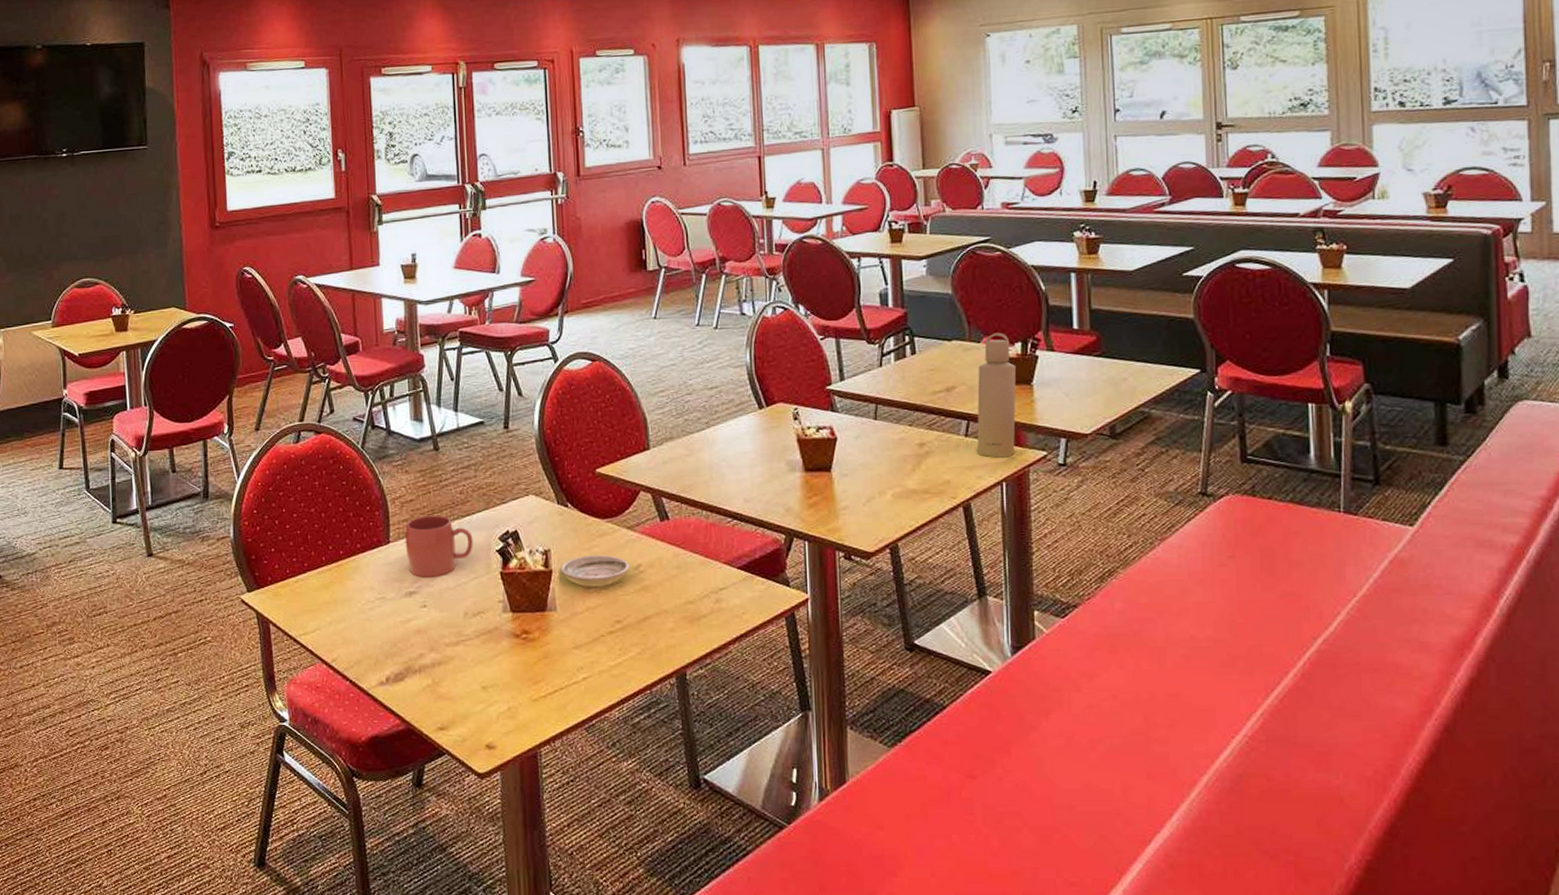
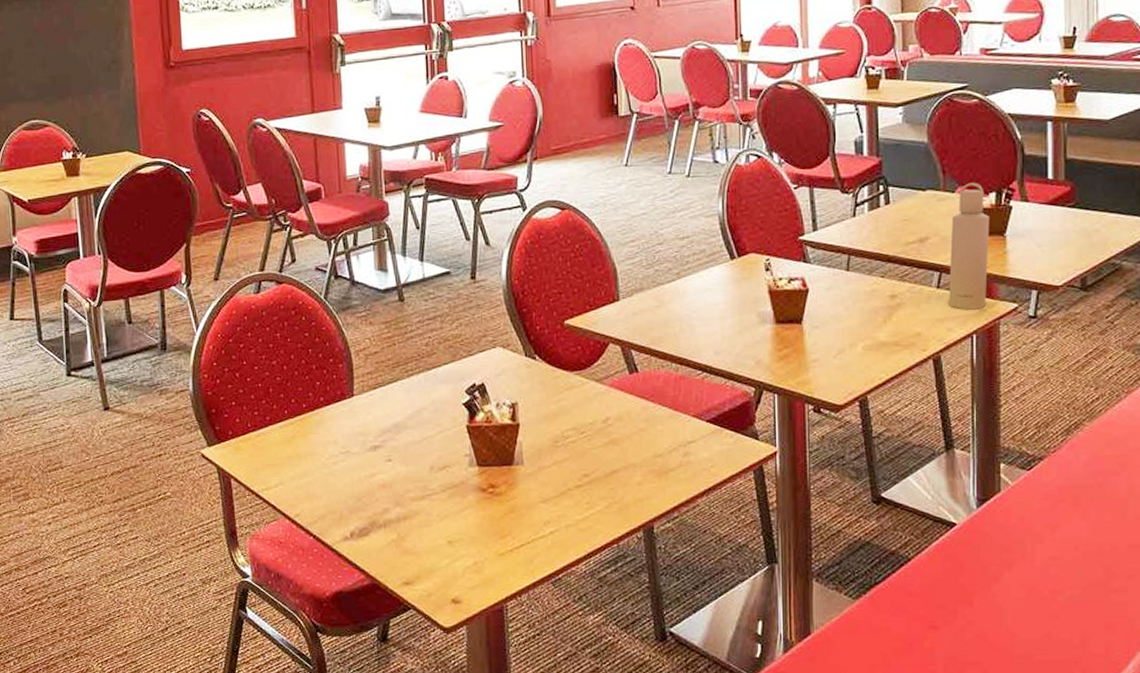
mug: present [405,515,473,579] -> none [369,367,439,433]
saucer: present [560,555,630,588] -> none [528,408,598,442]

